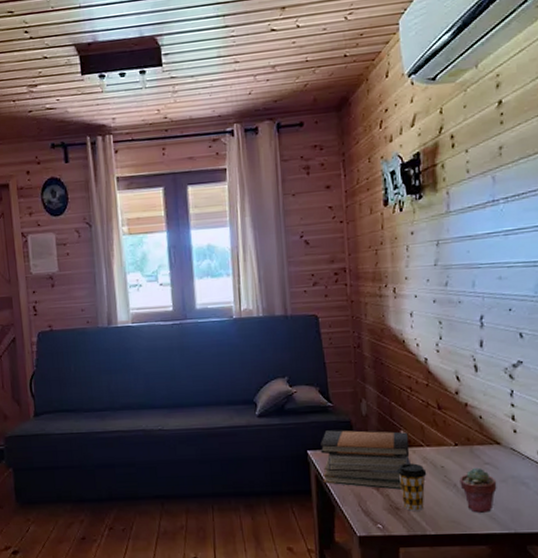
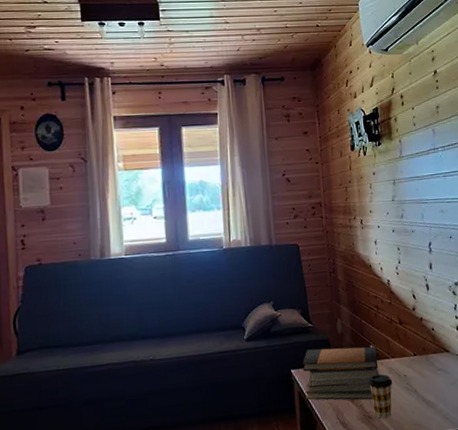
potted succulent: present [459,467,497,513] -> none [419,373,449,415]

